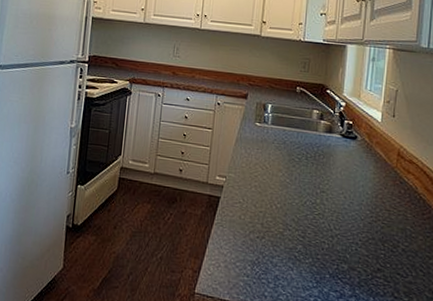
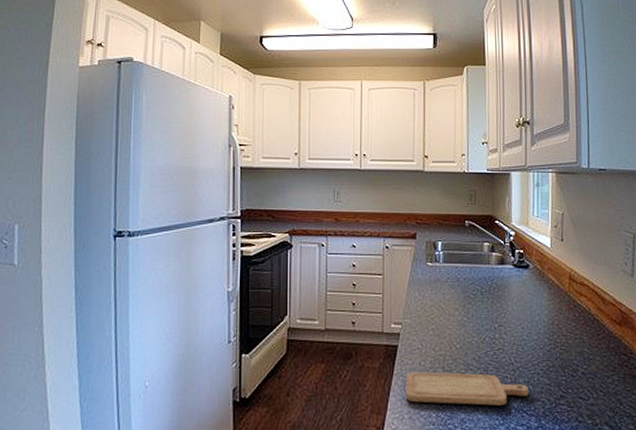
chopping board: none [223,223,345,269] -> present [406,372,528,406]

